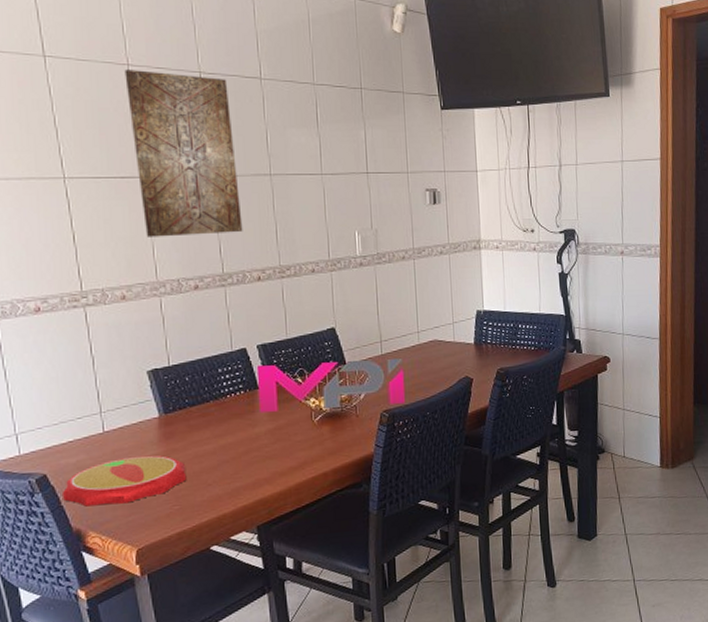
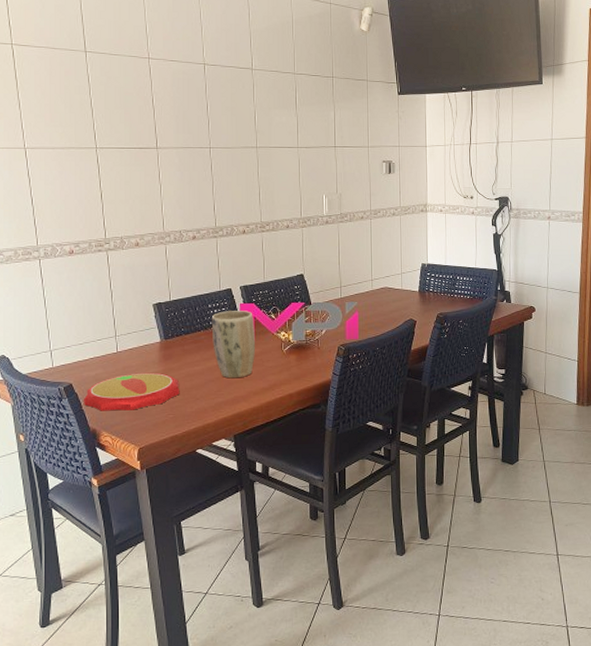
wall art: present [124,69,243,237] -> none [146,62,233,196]
plant pot: none [222,374,280,458] -> present [211,311,256,379]

